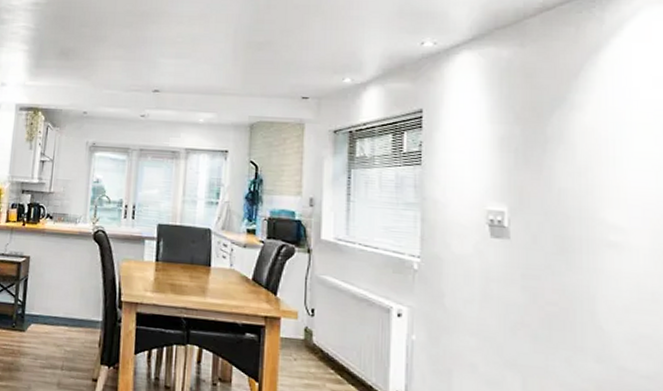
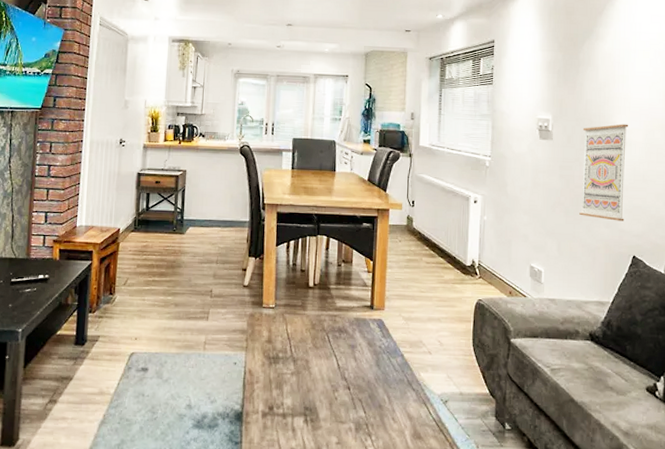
wall art: none [554,221,626,356] -> present [579,124,629,221]

